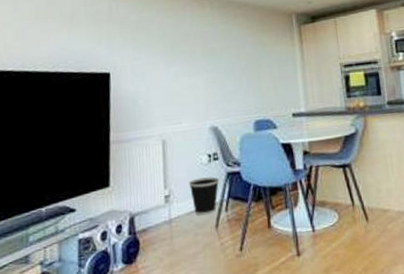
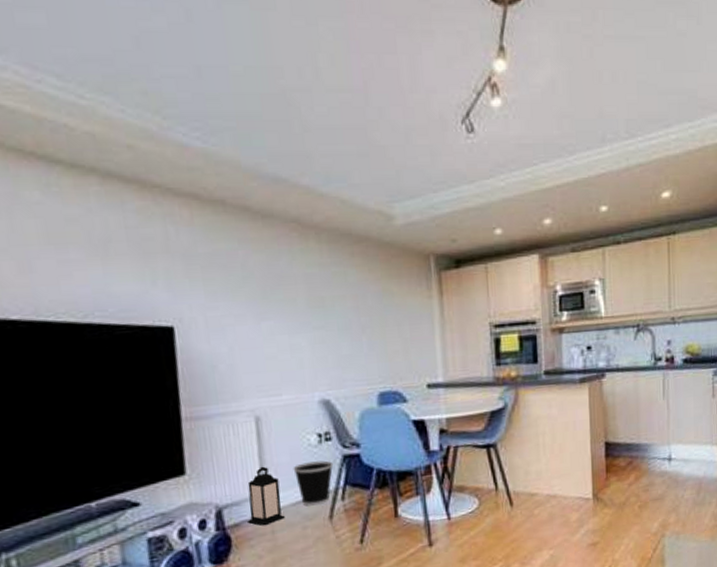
lantern: none [153,181,181,232] -> present [247,466,285,526]

